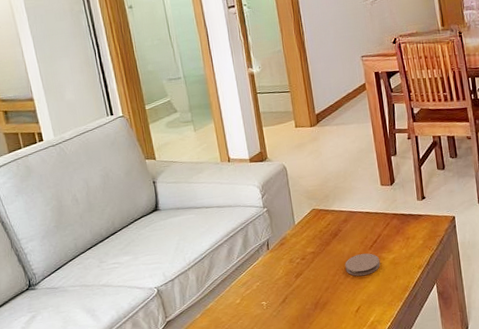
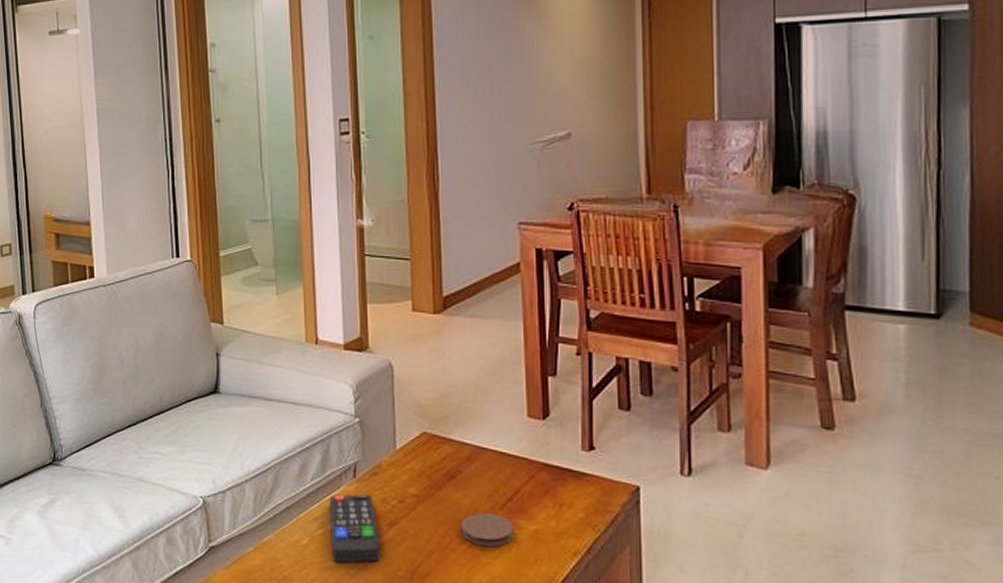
remote control: none [252,259,293,310] -> present [329,494,380,563]

